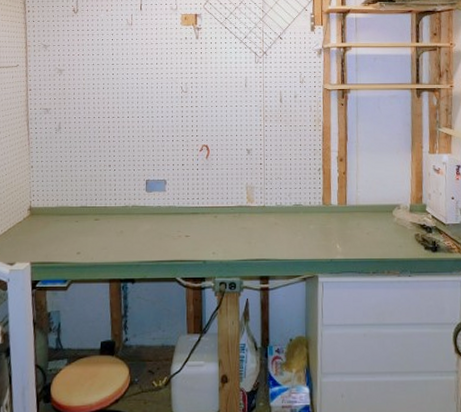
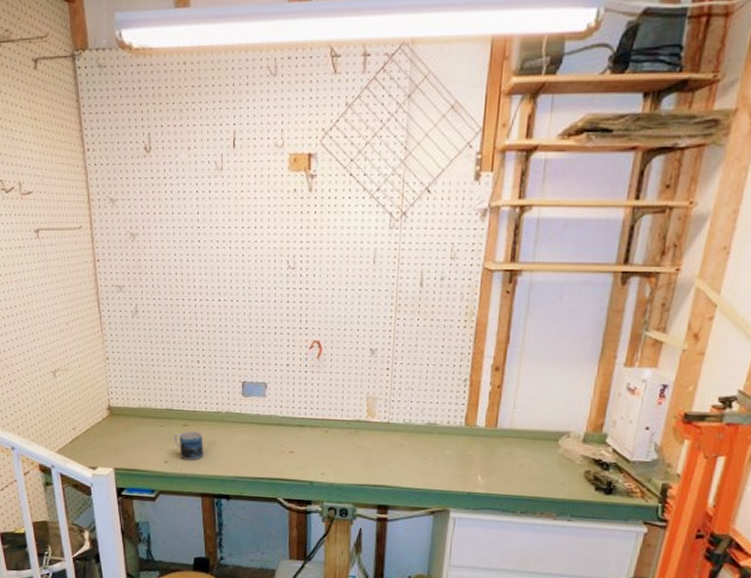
mug: none [86,224,113,250] -> present [173,431,204,461]

